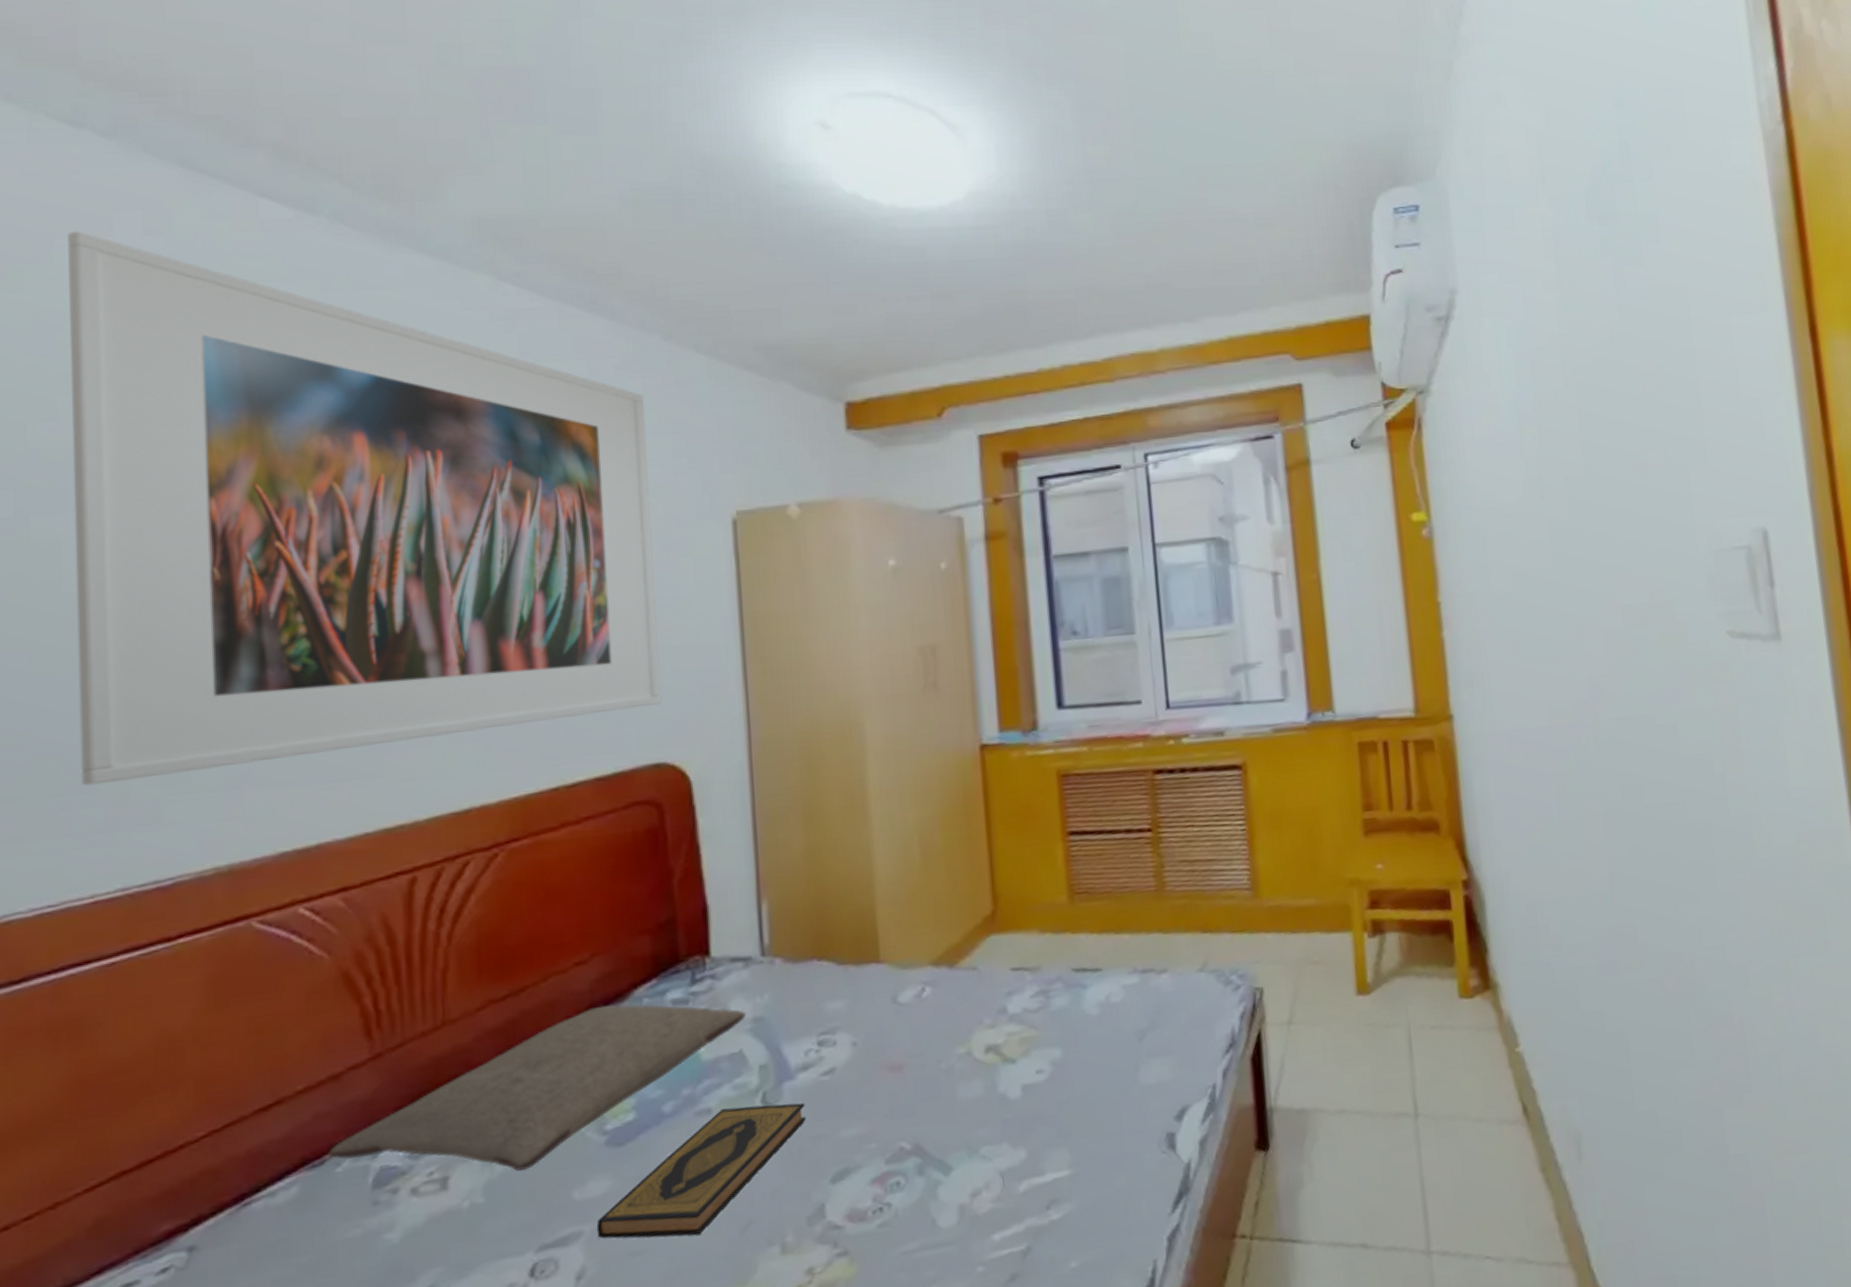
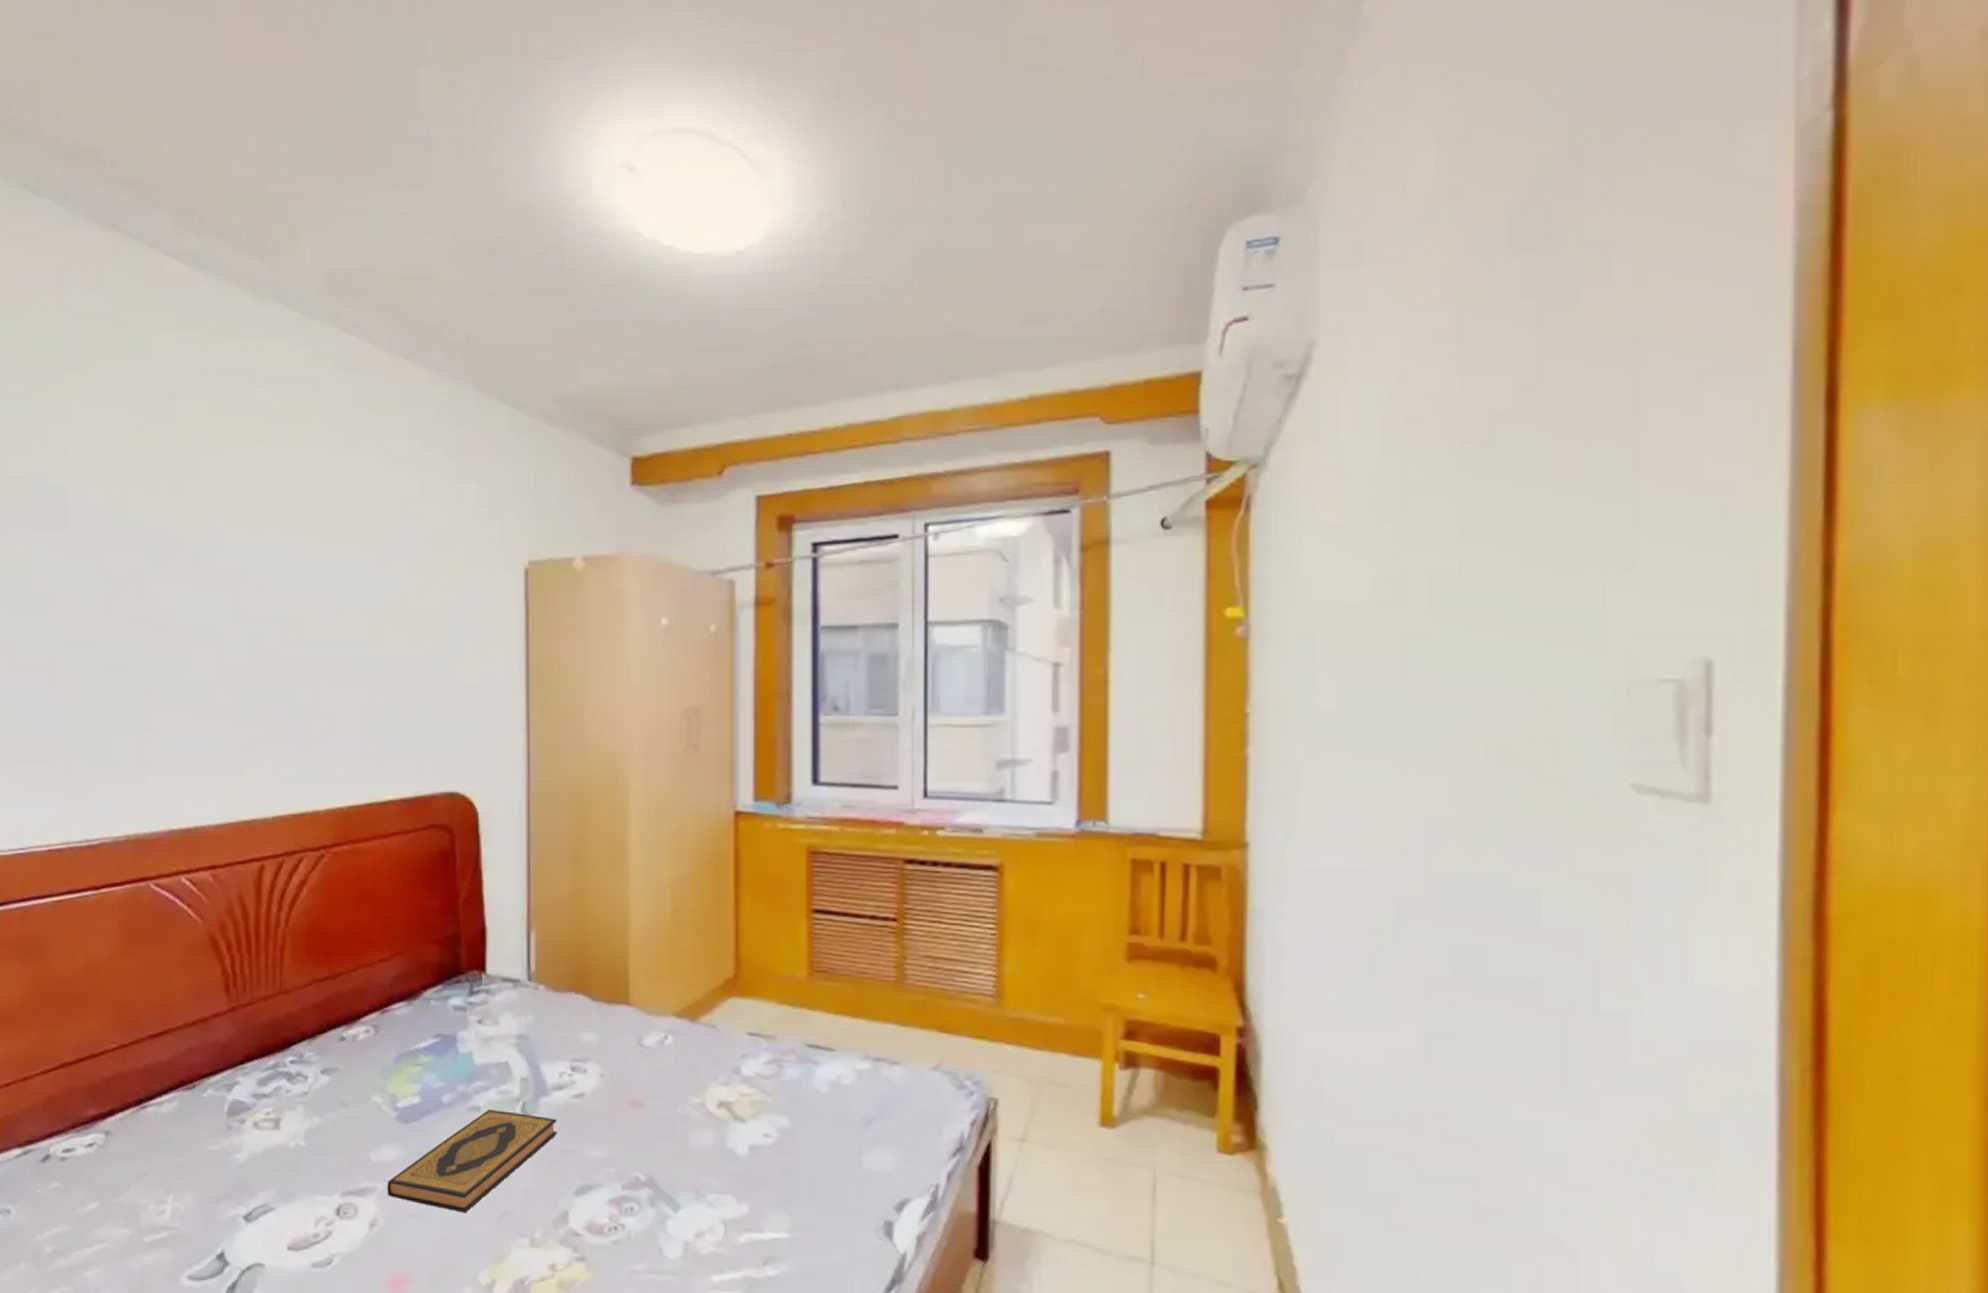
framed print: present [68,230,661,786] -> none [34,288,457,757]
pillow: present [328,1004,746,1171] -> none [198,1001,512,1126]

